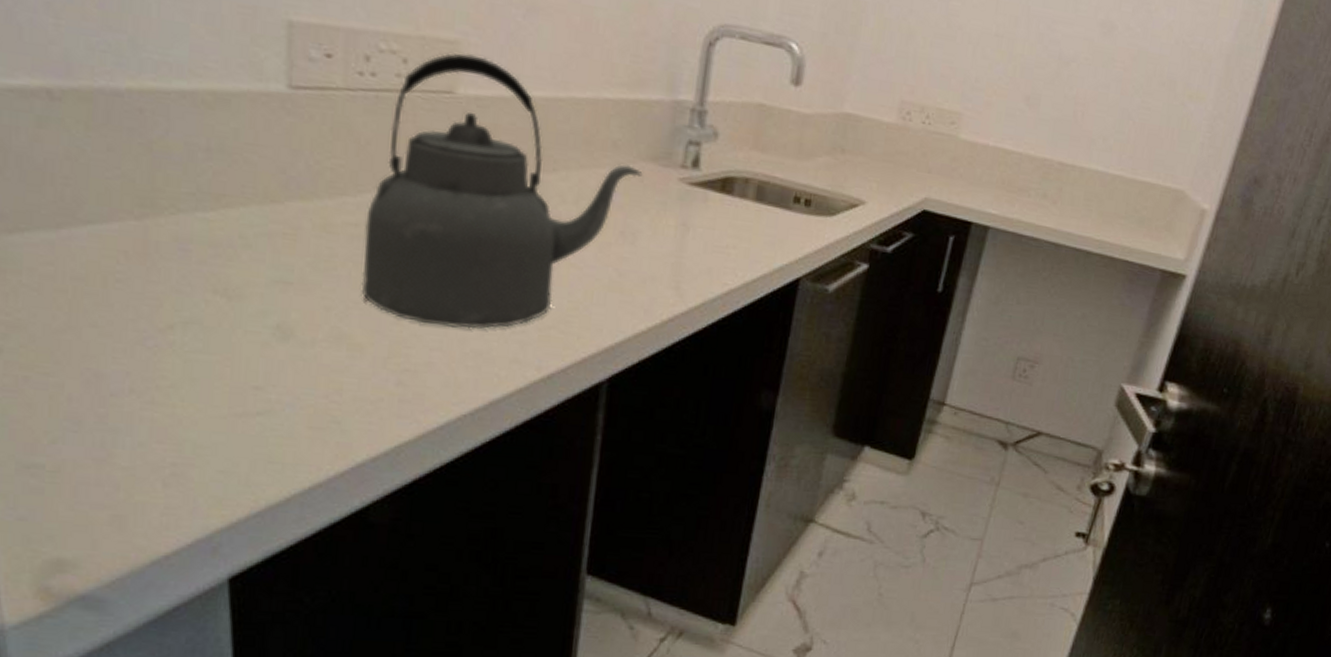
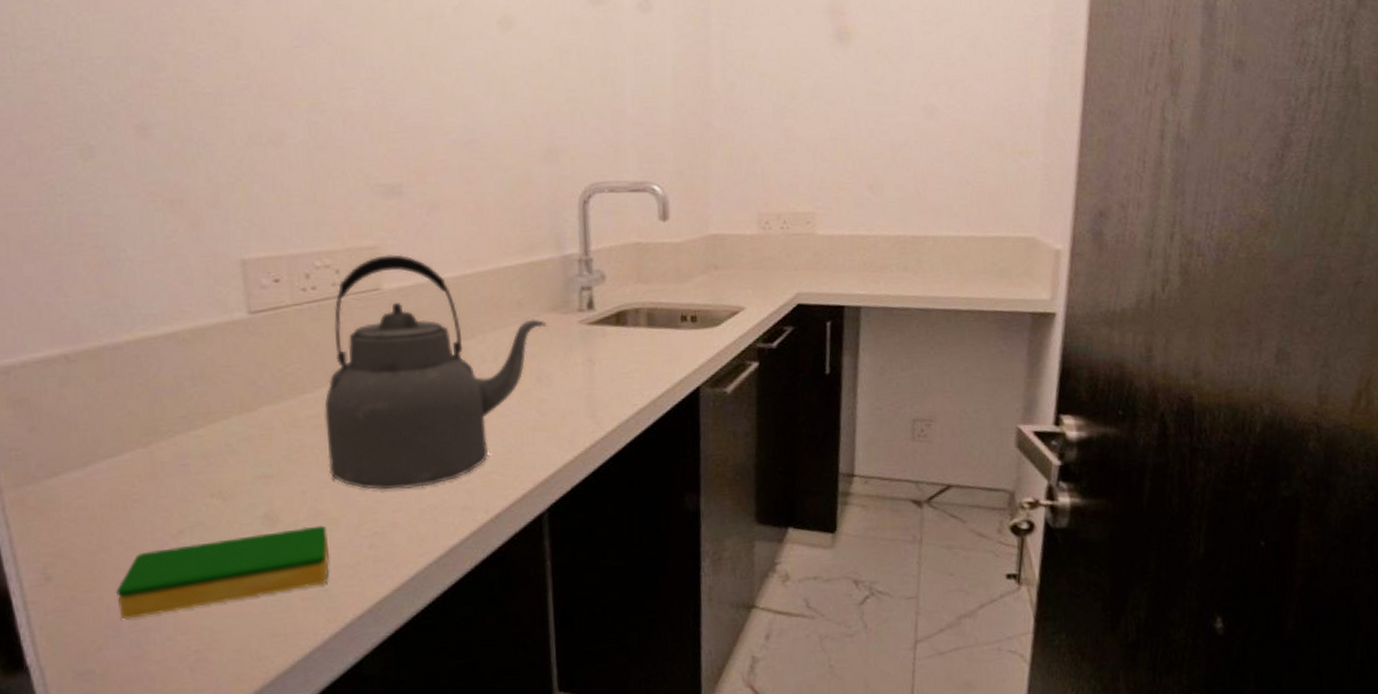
dish sponge: none [82,341,349,417] -> present [116,525,329,620]

